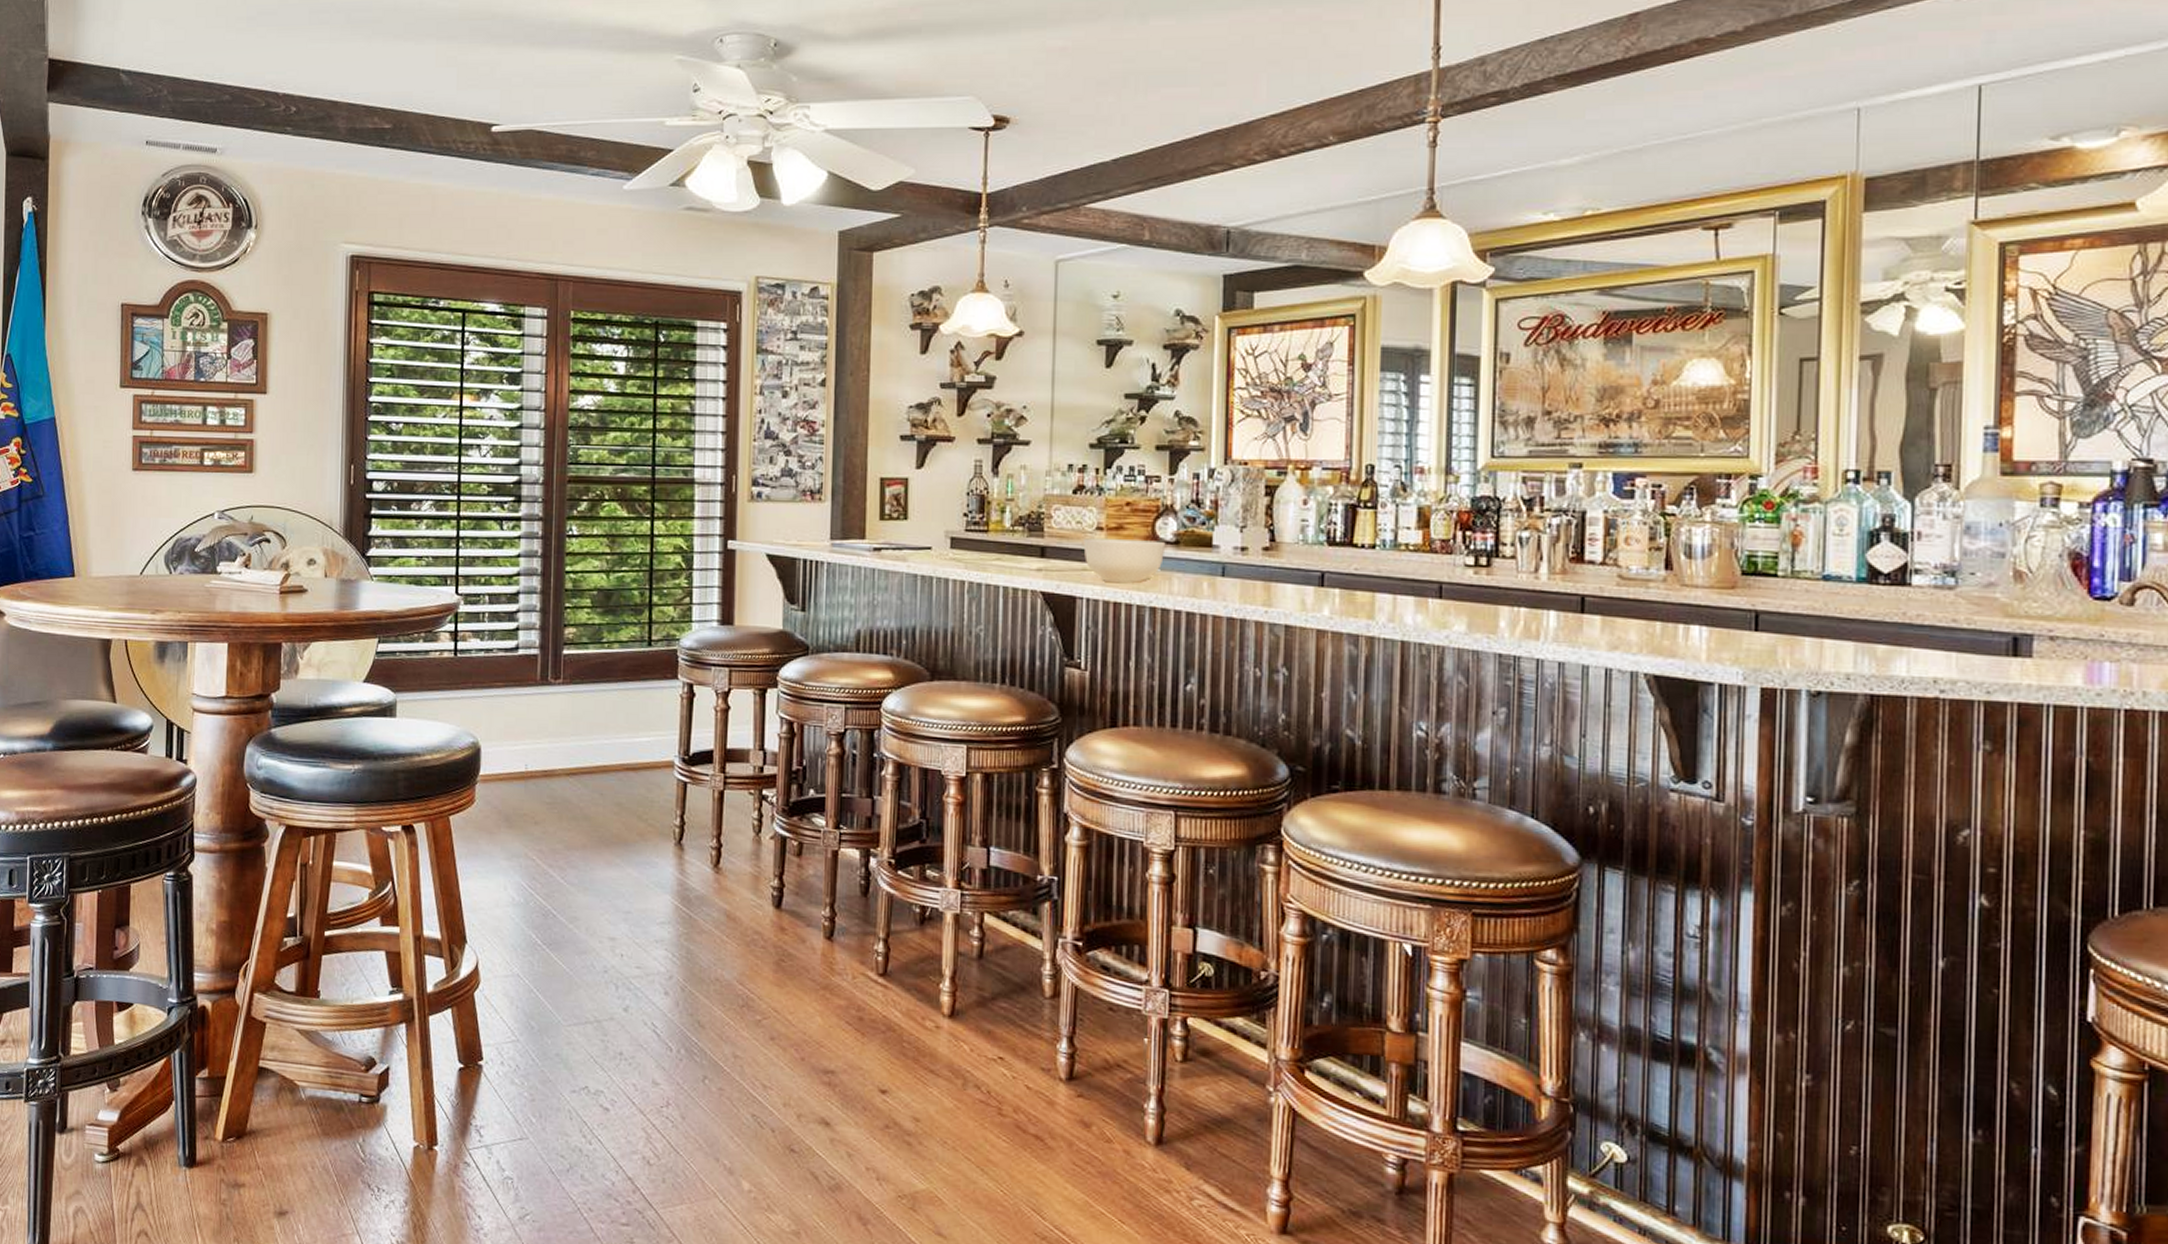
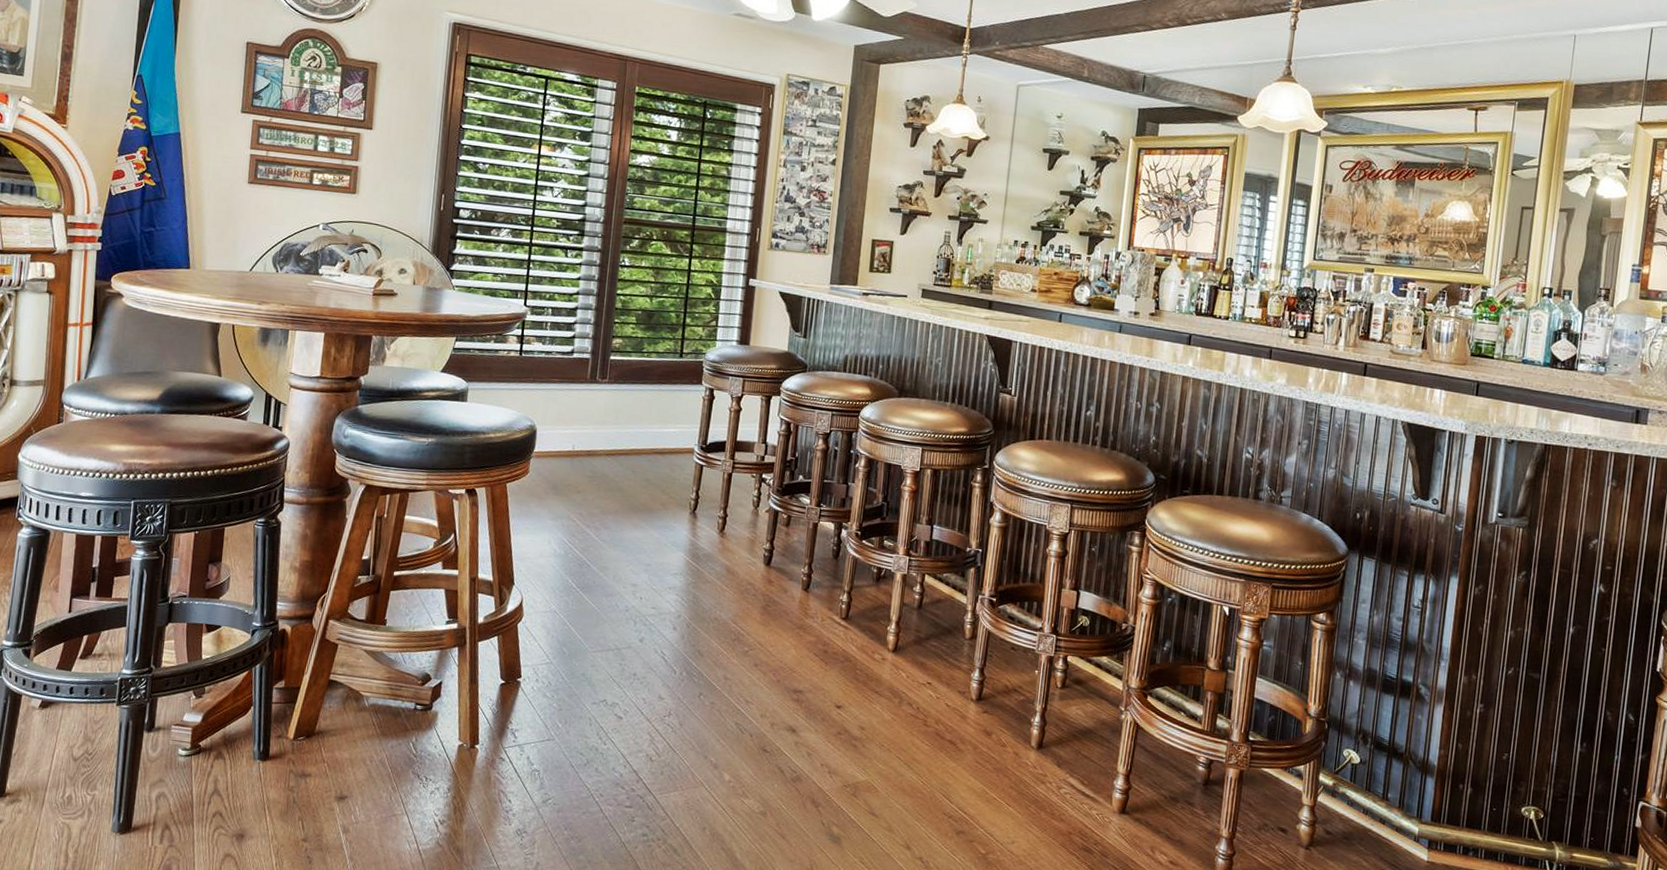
bowl: present [1083,538,1166,584] -> none [1020,297,1081,334]

